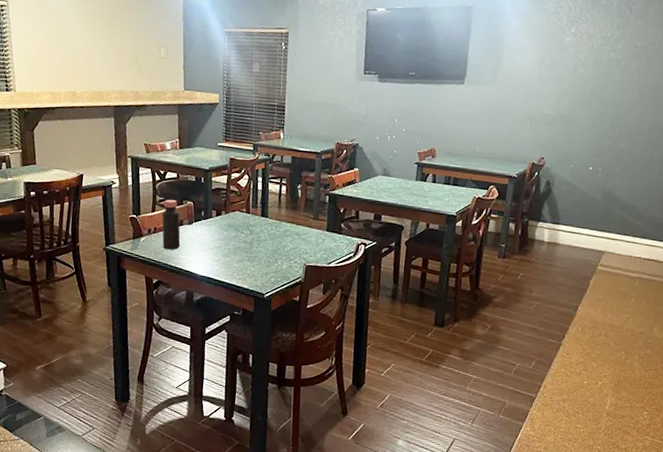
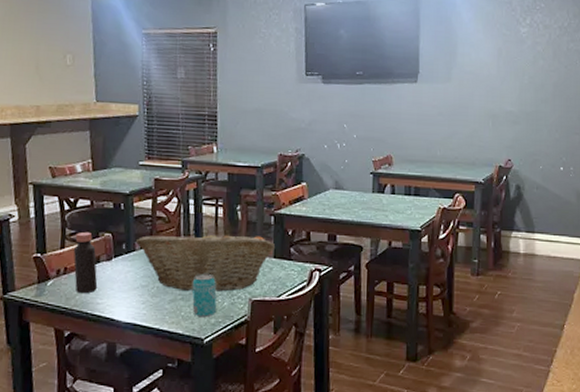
fruit basket: none [212,204,328,256] -> present [135,230,275,292]
beverage can: none [257,240,277,277] -> present [192,274,217,318]

